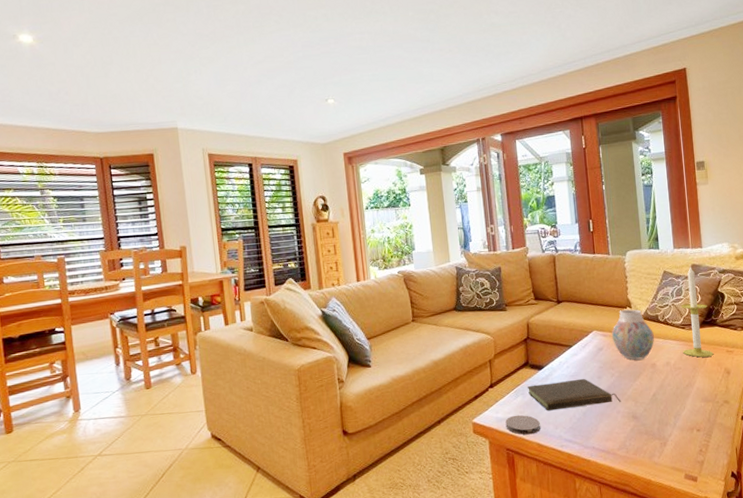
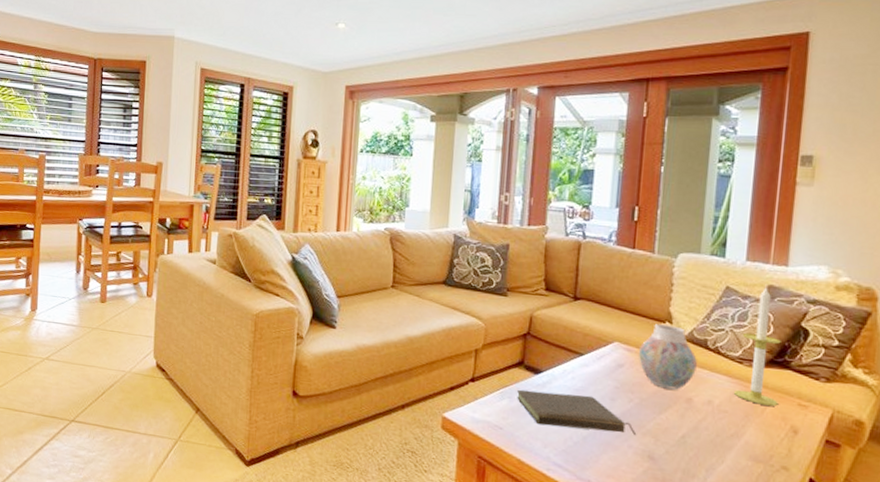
coaster: present [505,415,541,435] -> none [482,419,525,447]

